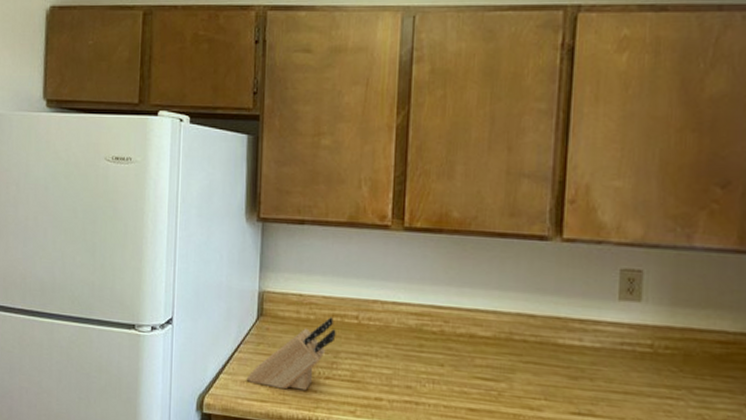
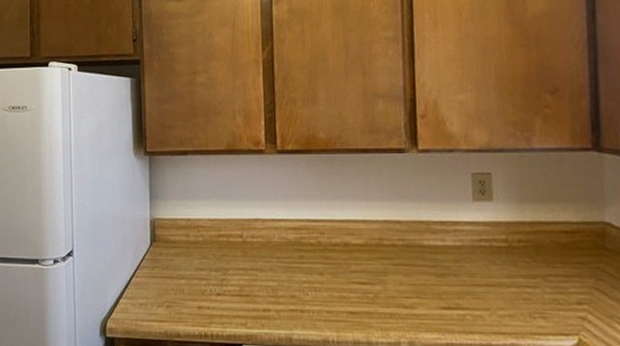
knife block: present [246,317,336,391] -> none [144,237,223,309]

